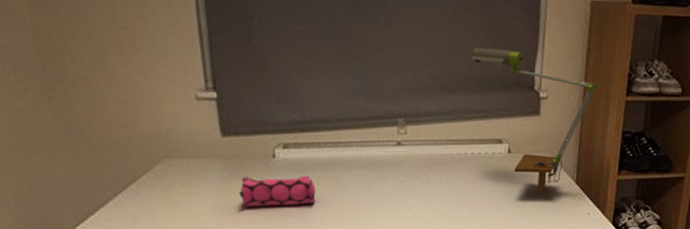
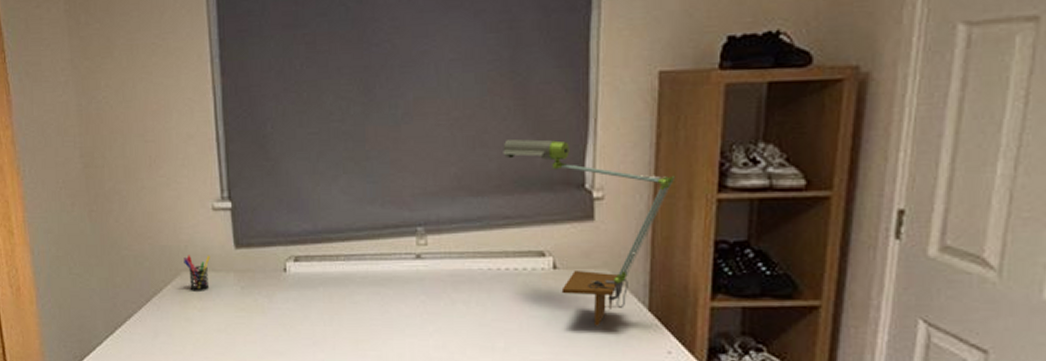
pen holder: none [165,142,195,179] -> present [184,255,210,293]
pencil case: present [239,175,316,207] -> none [251,291,328,326]

